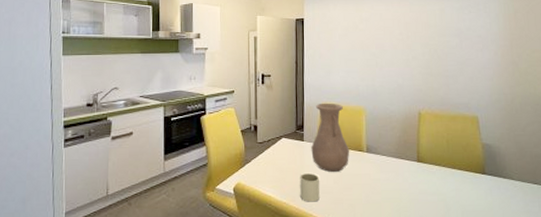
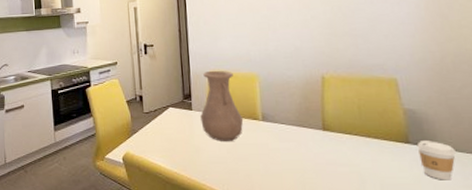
mug: present [300,173,320,202] -> none [190,143,213,172]
coffee cup: none [491,172,520,207] -> present [417,141,456,180]

